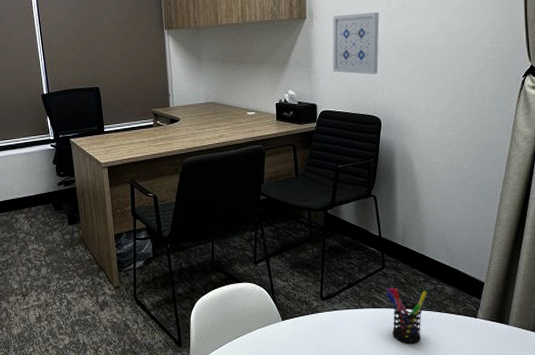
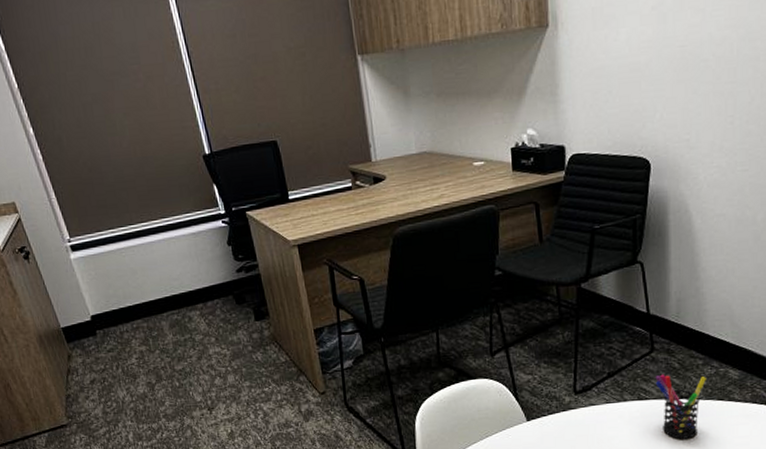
wall art: present [332,12,379,74] -> none [584,11,649,101]

